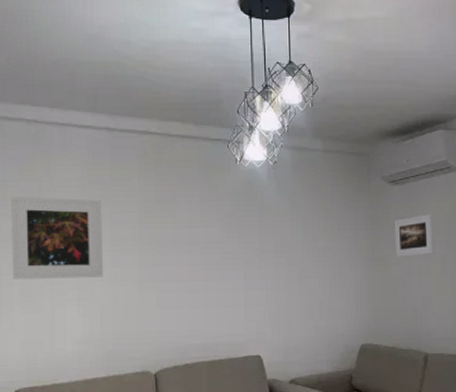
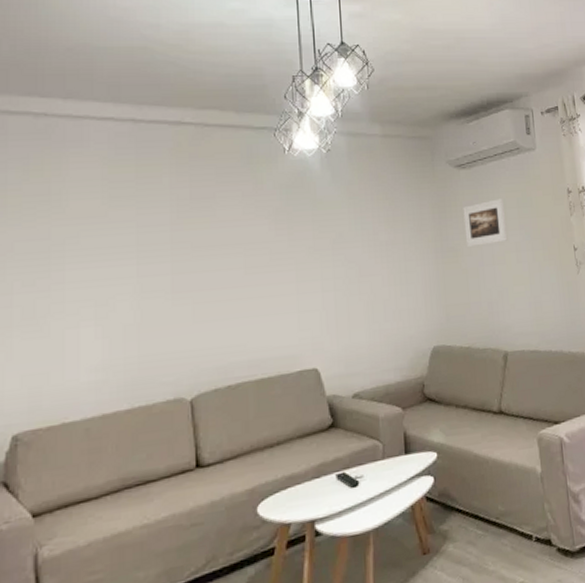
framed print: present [11,196,104,280] -> none [11,200,128,300]

